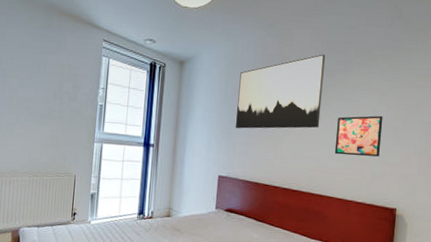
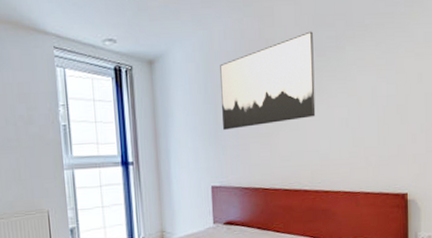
wall art: present [334,115,383,157] -> none [334,94,385,144]

